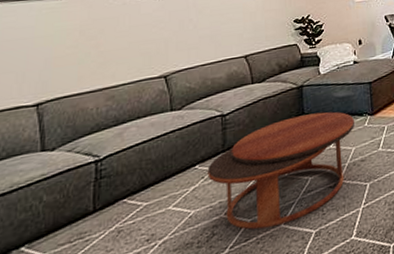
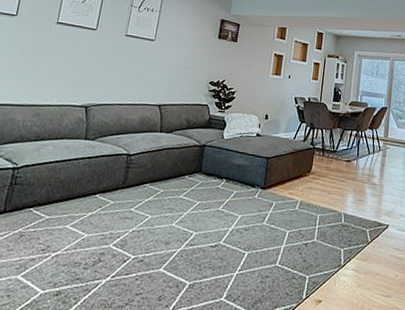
coffee table: present [207,111,355,230] -> none [105,172,247,269]

